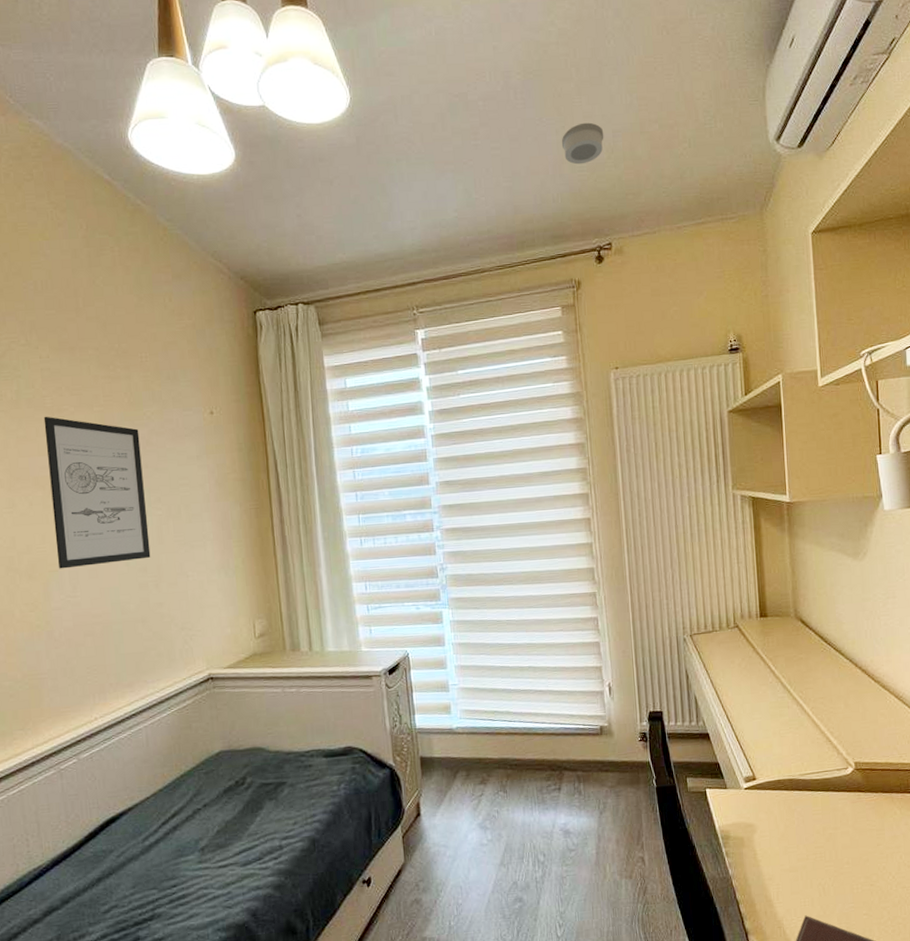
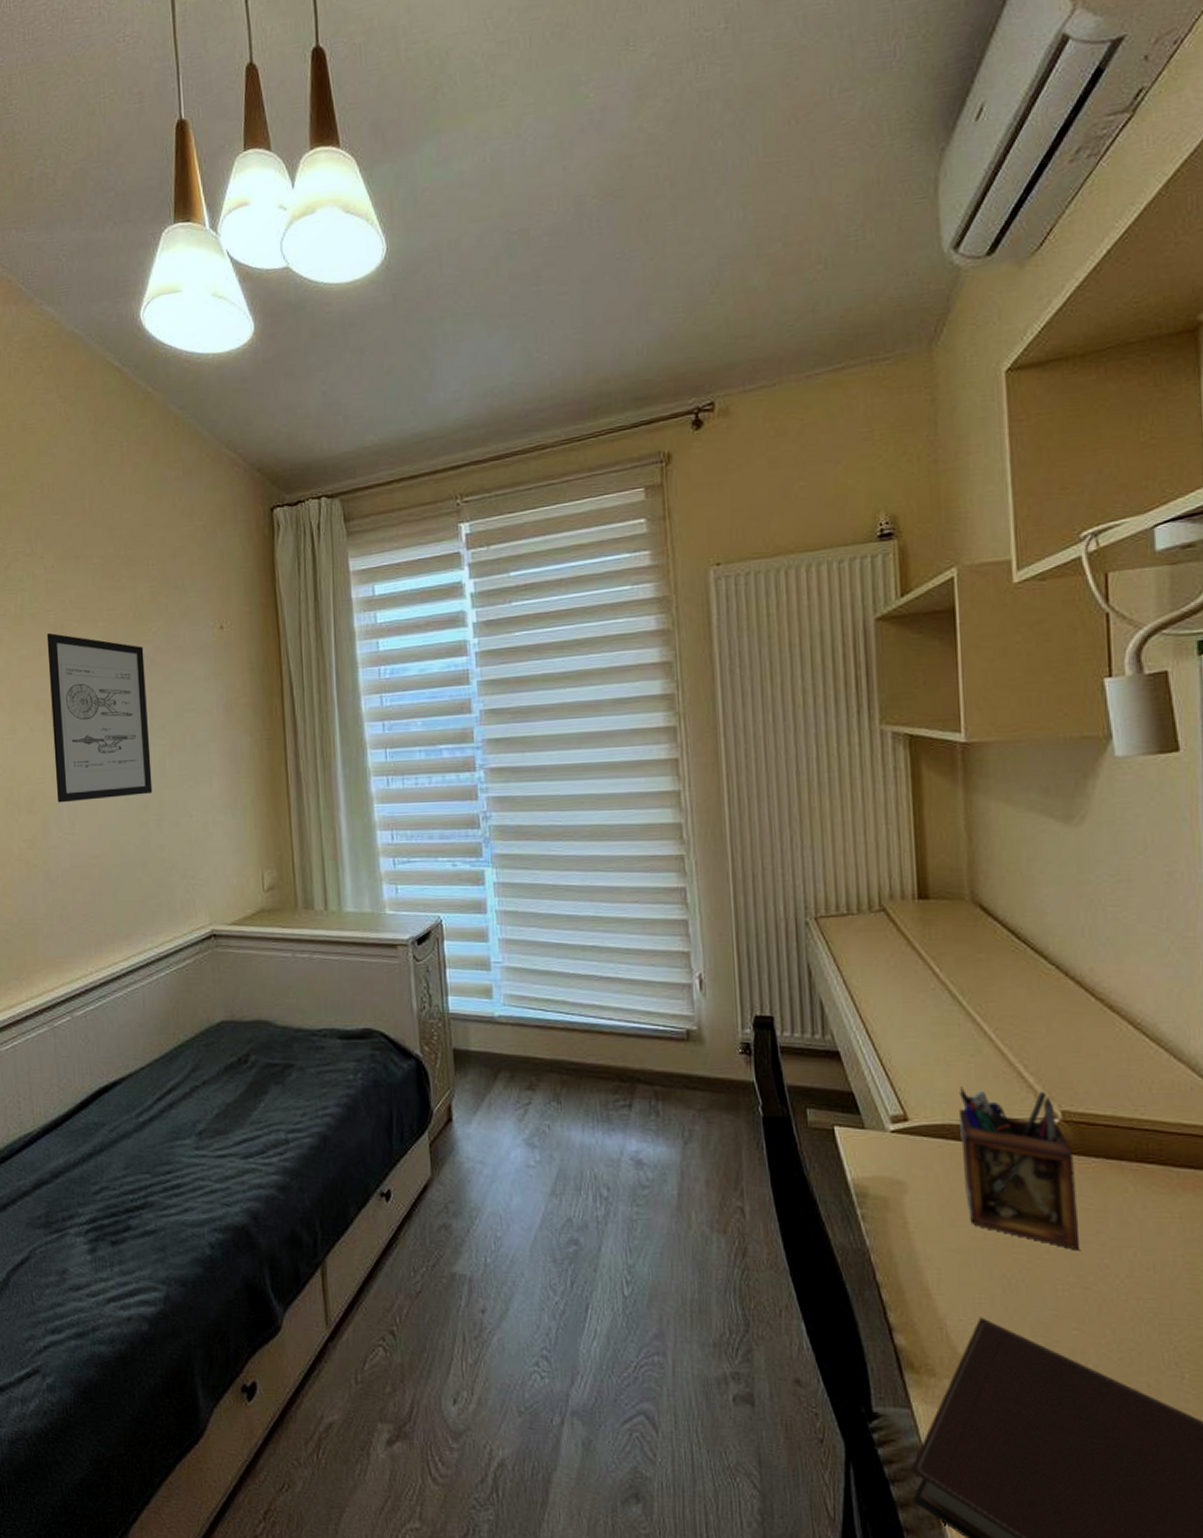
smoke detector: present [561,122,604,165] -> none [649,249,707,305]
desk organizer: none [789,750,868,859] -> present [958,1087,1080,1249]

